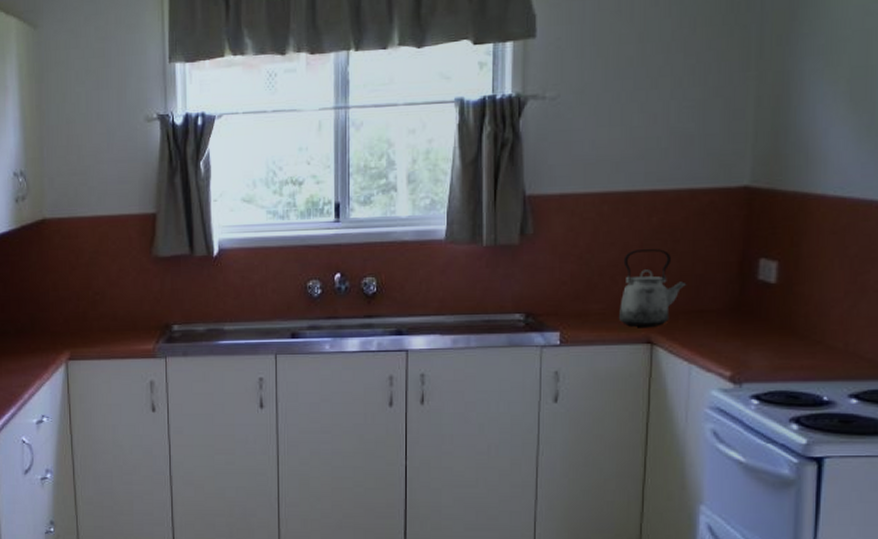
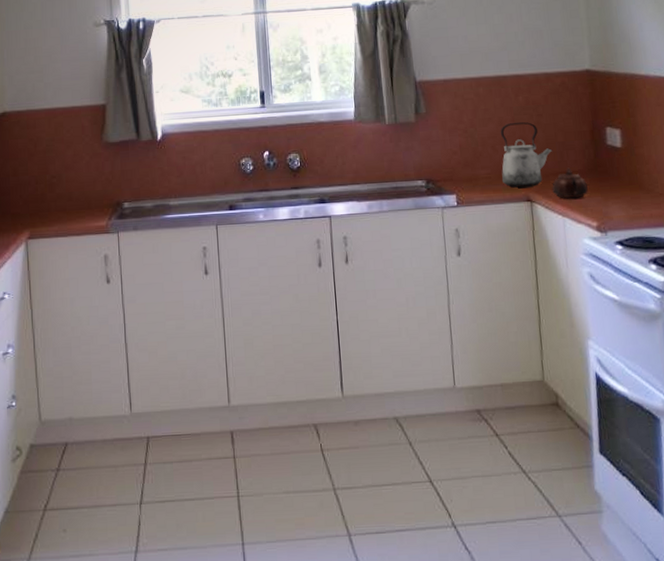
teapot: none [680,305,725,343] -> present [552,167,588,199]

